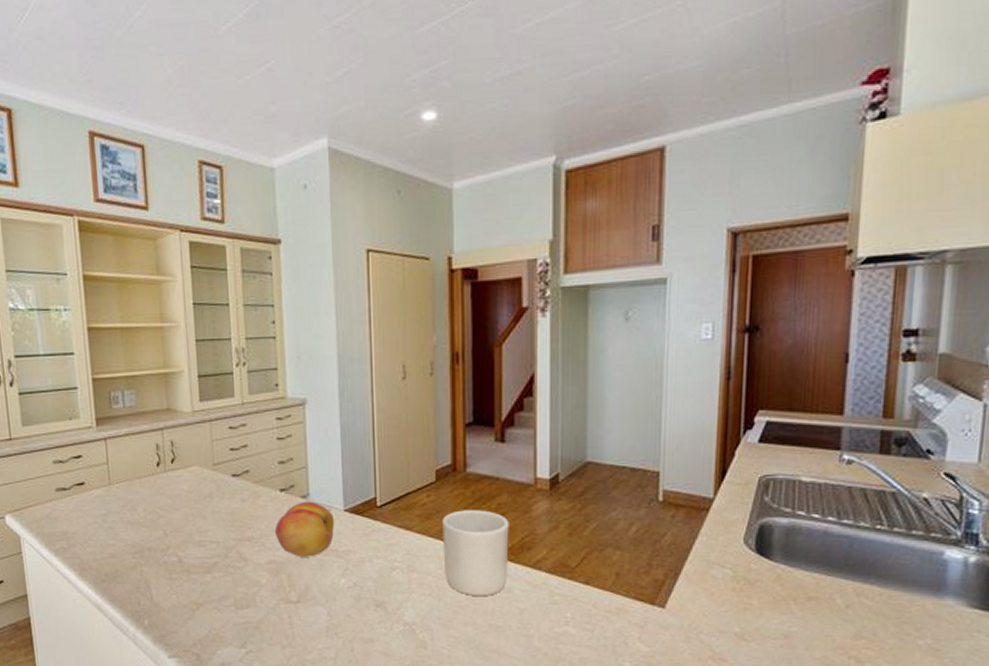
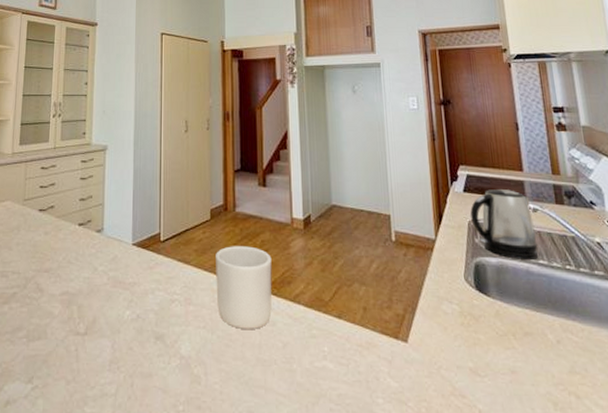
fruit: present [275,501,335,557] -> none [71,235,124,289]
kettle: none [763,437,845,519] -> present [470,188,539,260]

